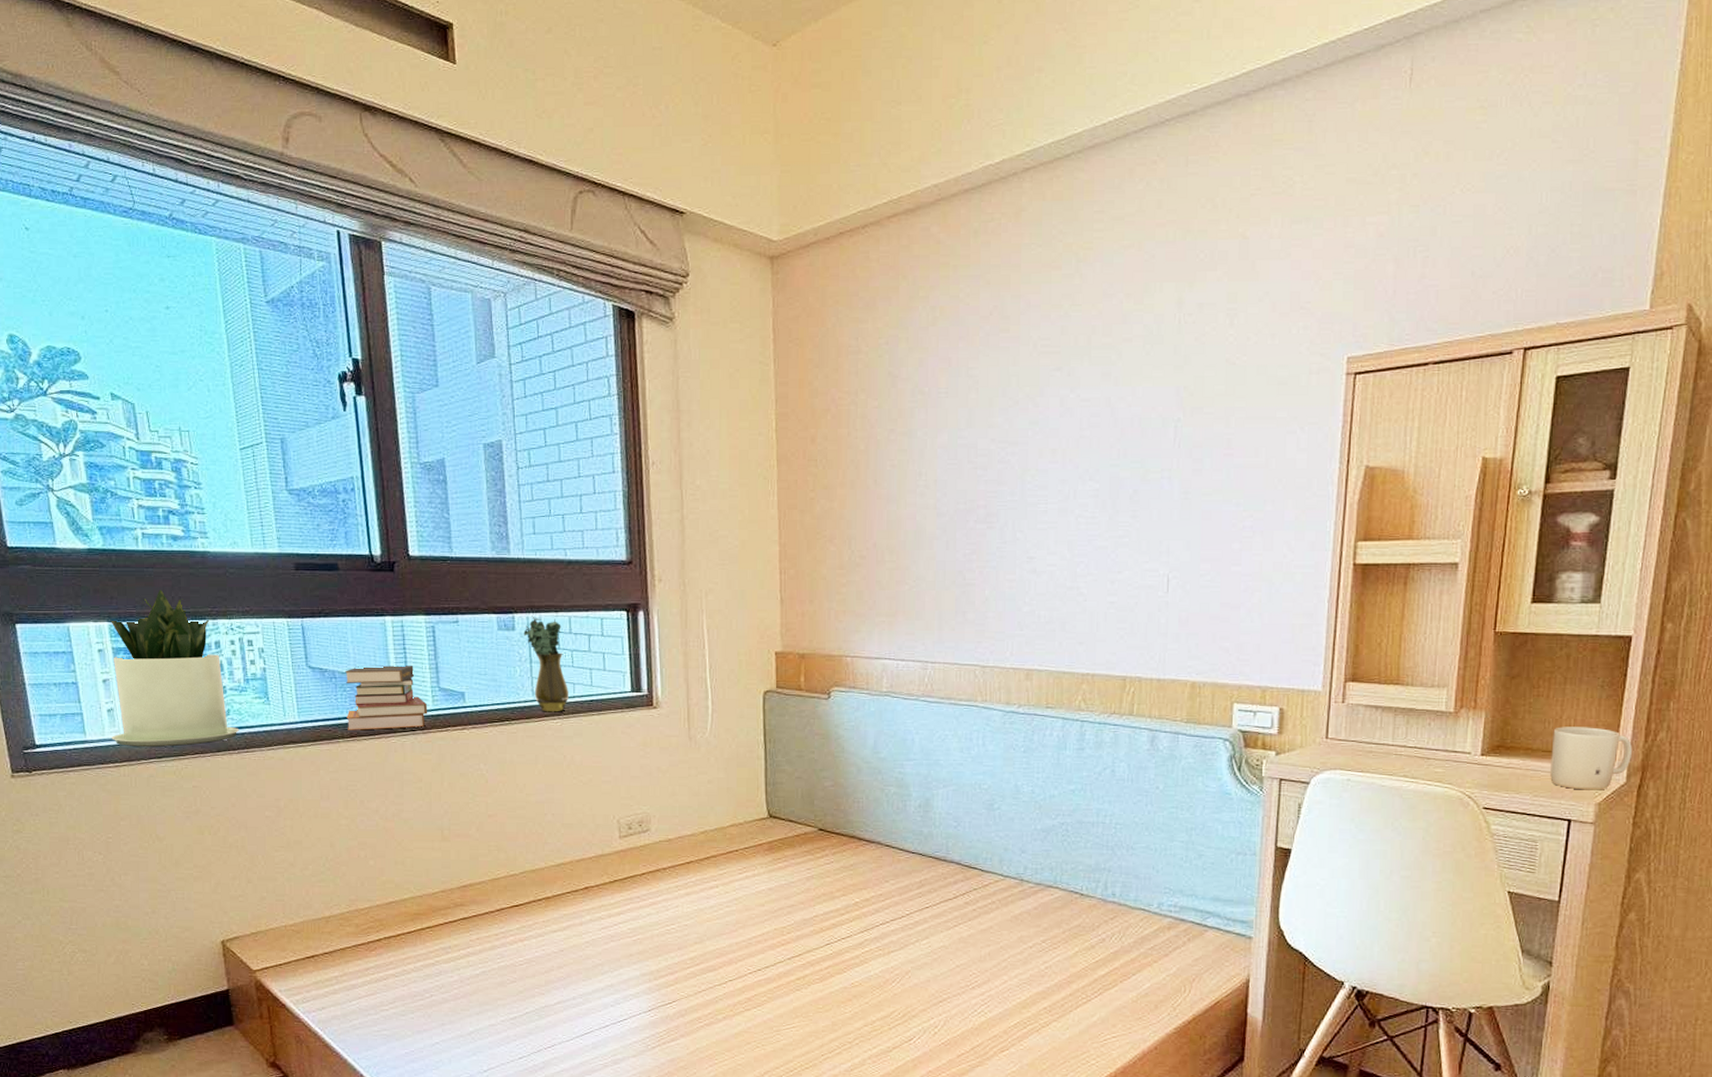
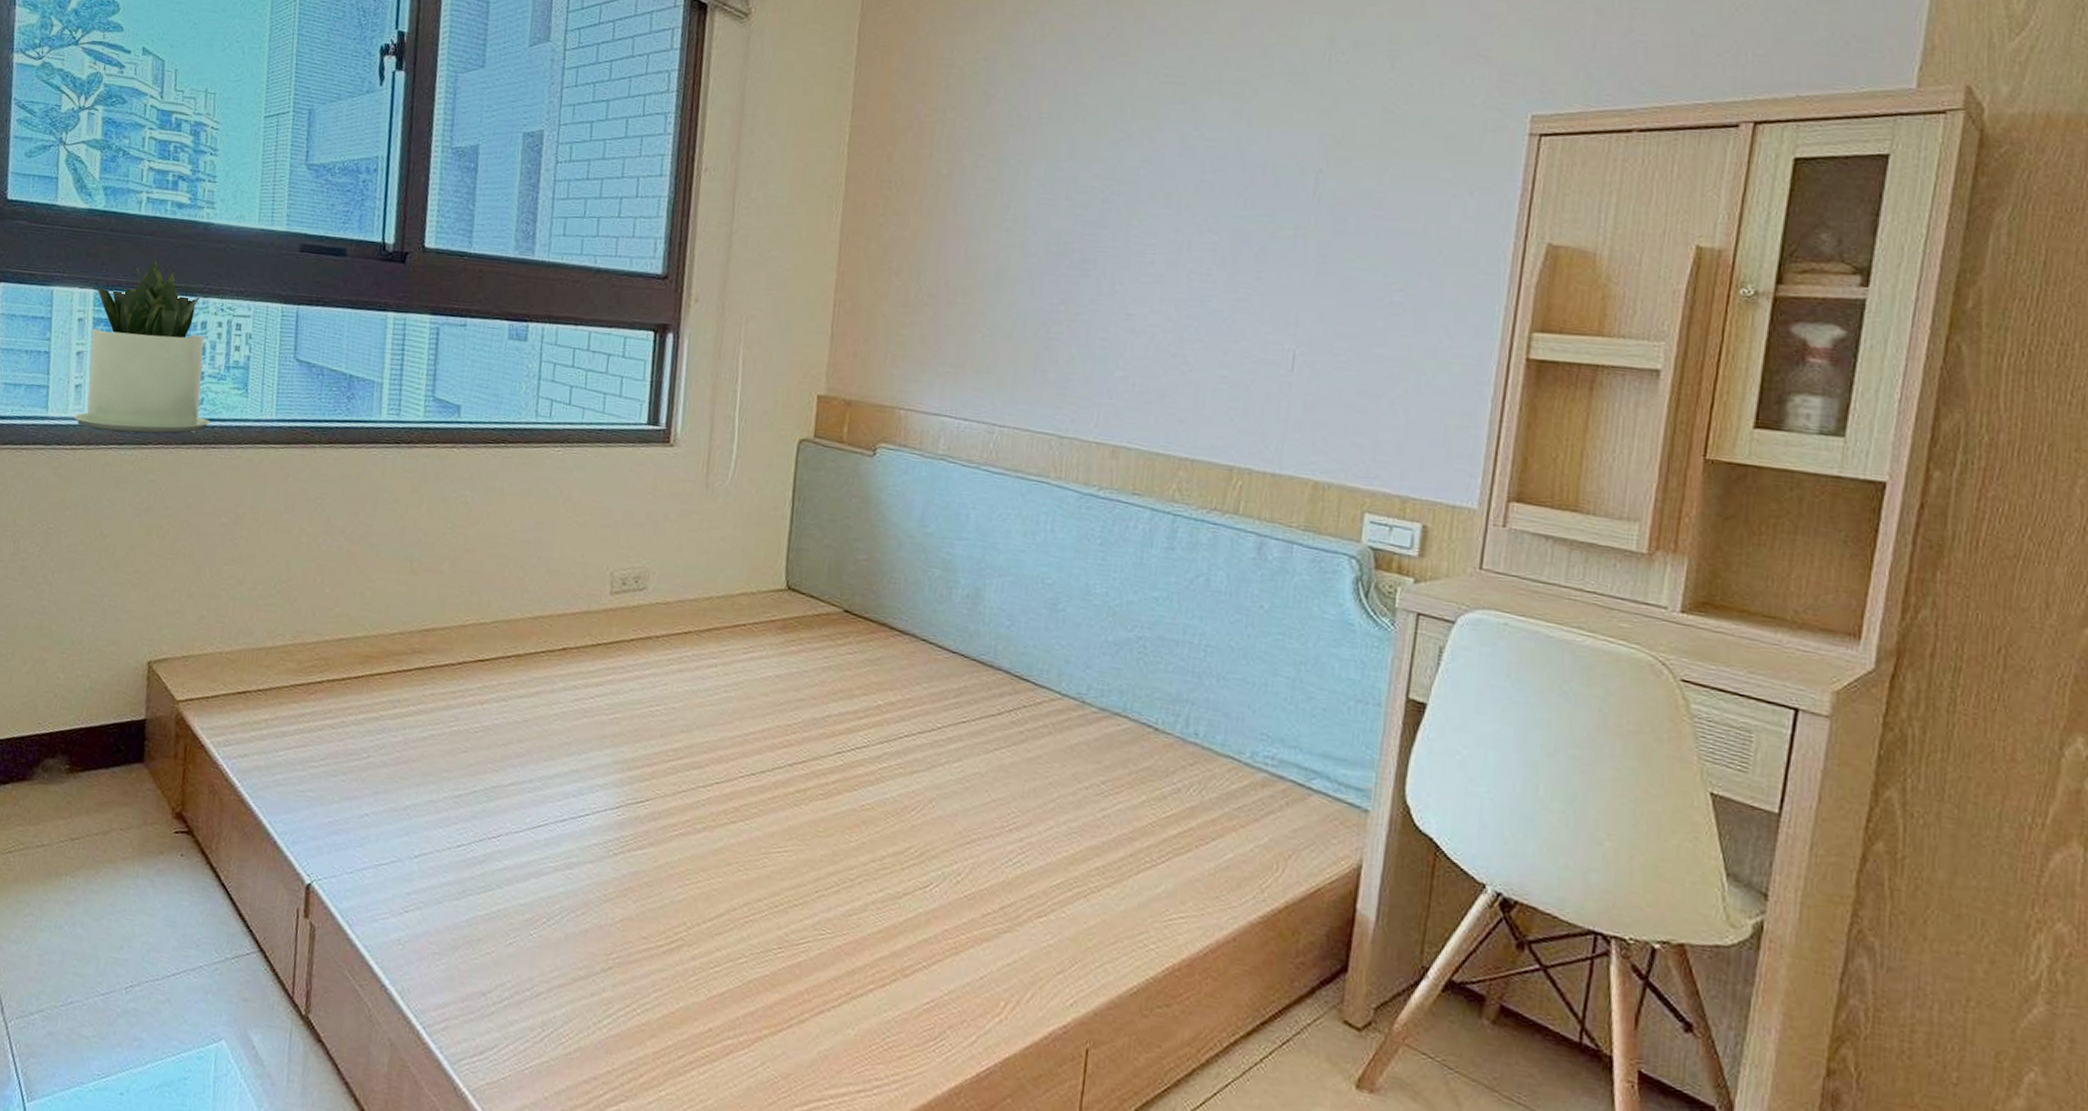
books: present [345,665,428,730] -> none [326,364,418,441]
vase: present [523,615,568,712] -> none [535,326,579,439]
mug: present [1550,726,1632,791] -> none [1772,587,1884,676]

